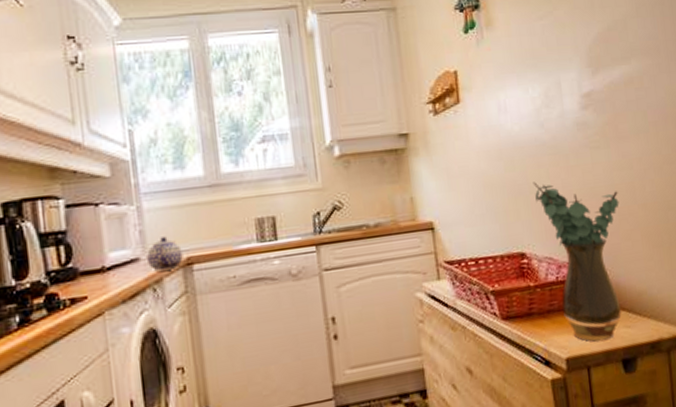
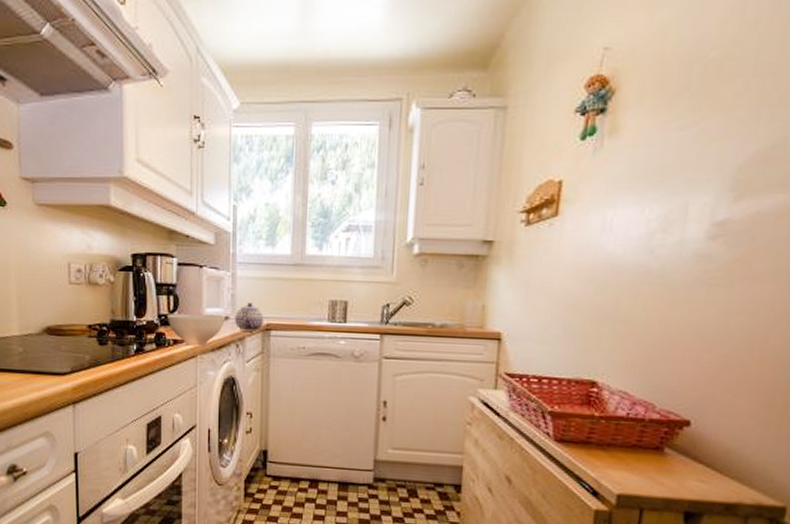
bowl: none [58,257,136,303] -> present [167,313,226,347]
vase: present [532,182,622,342] -> none [623,311,731,489]

